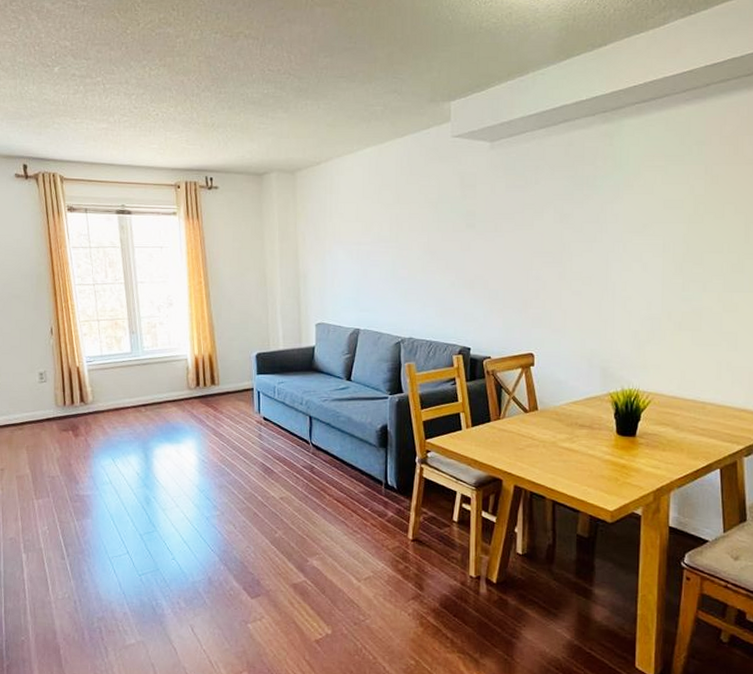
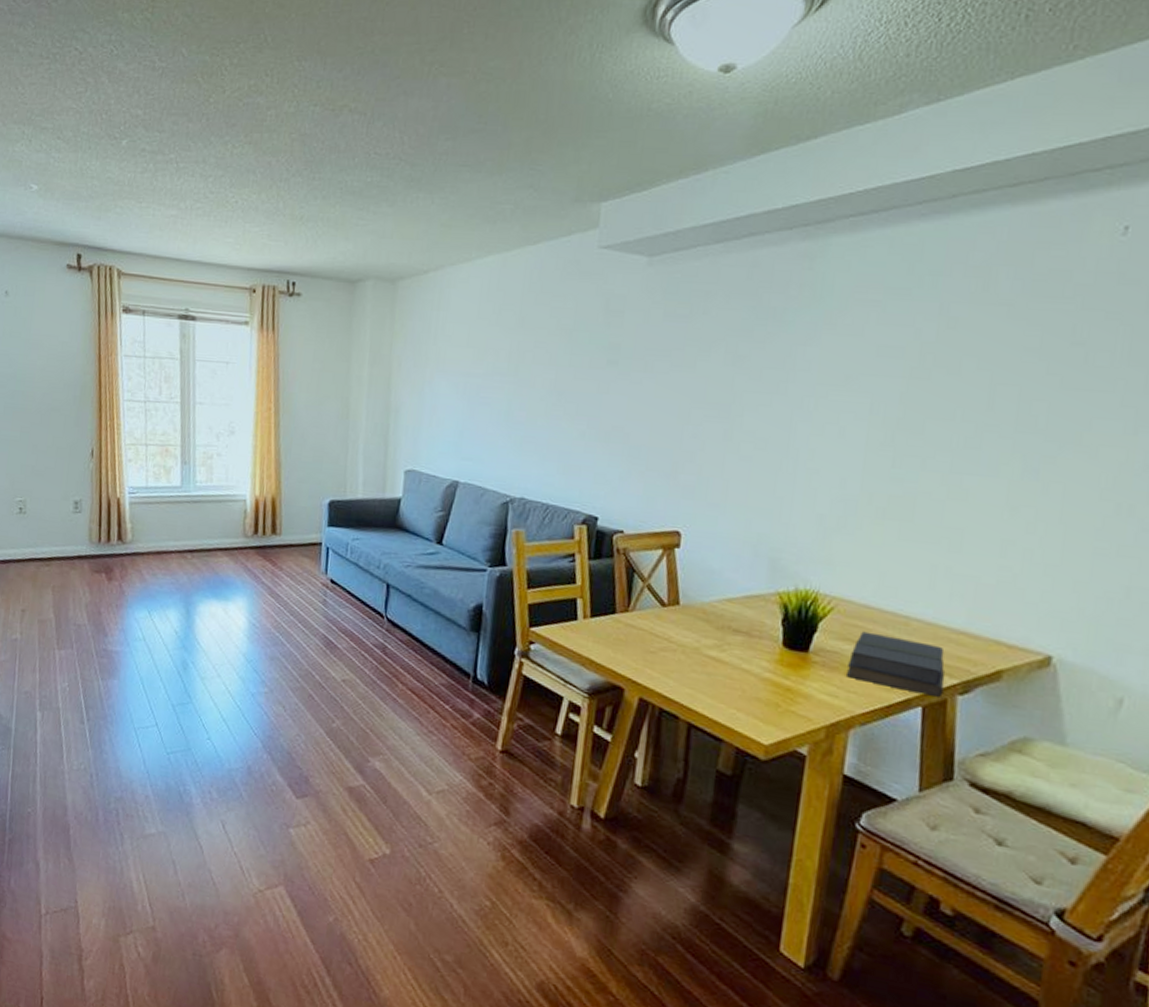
book: none [664,416,734,461] -> present [845,631,945,698]

